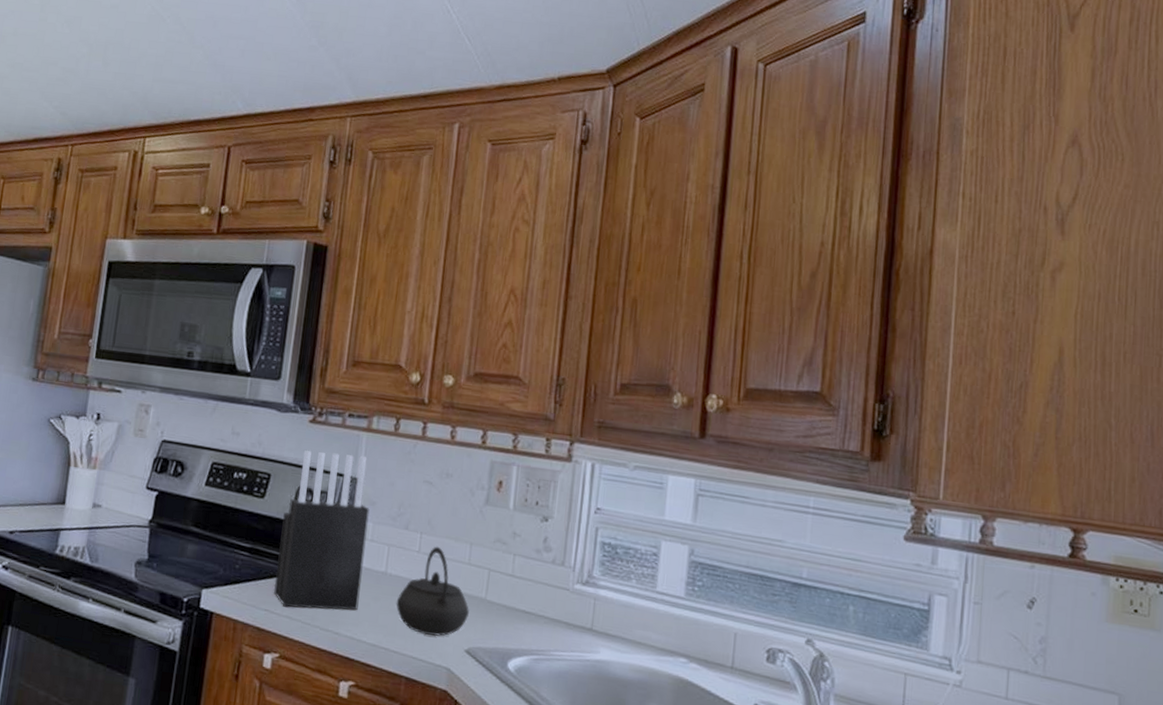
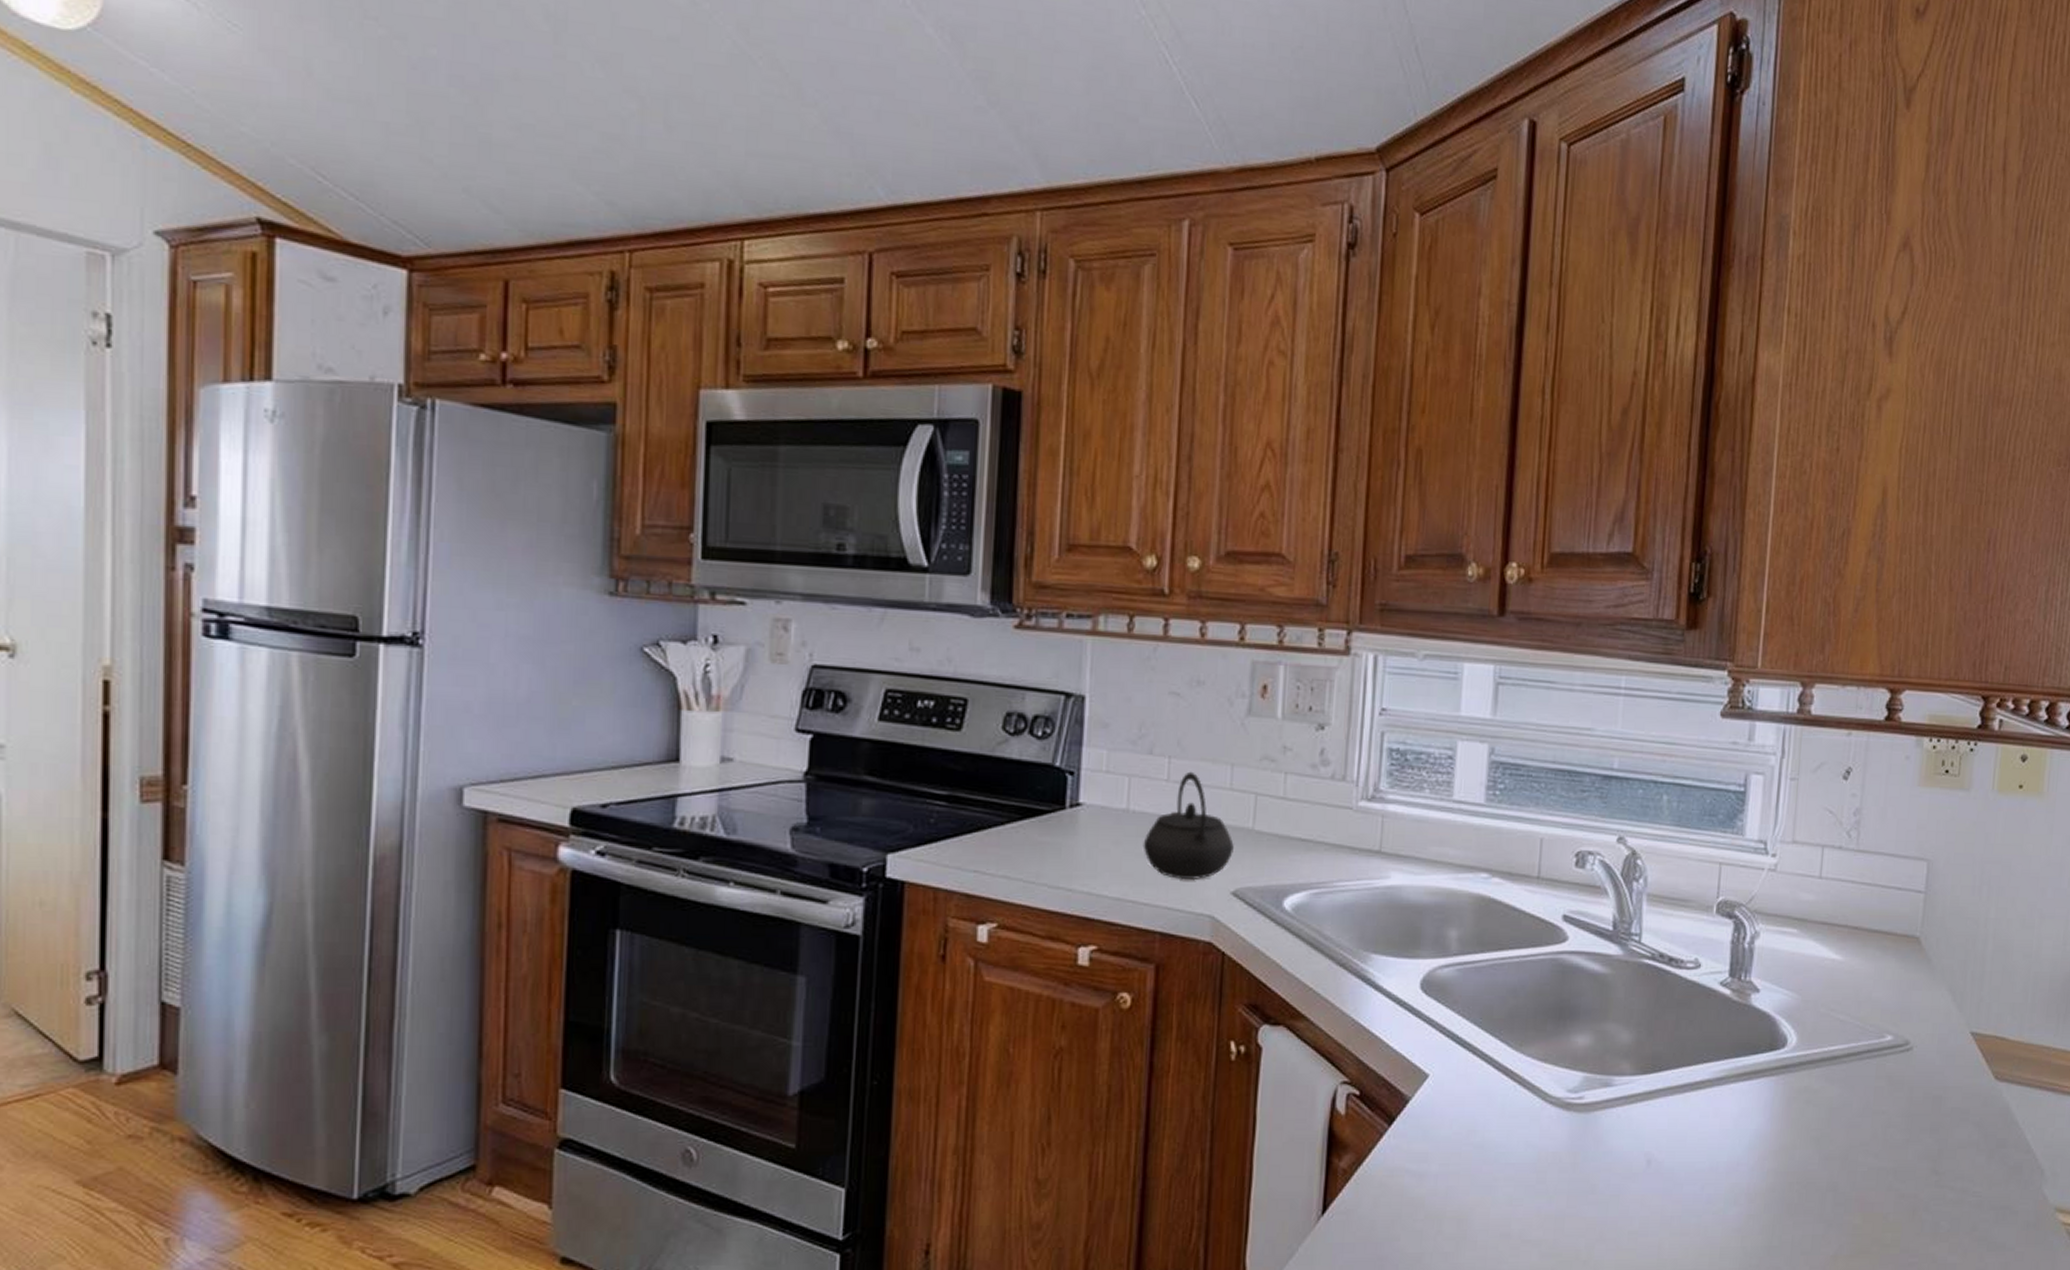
knife block: present [273,450,370,610] -> none [983,664,1102,865]

